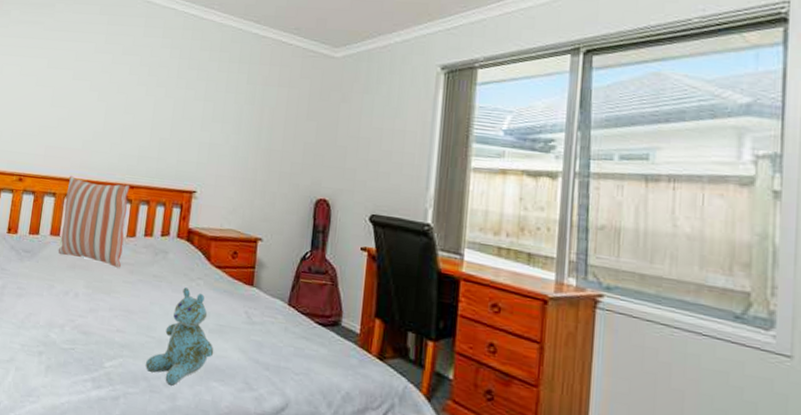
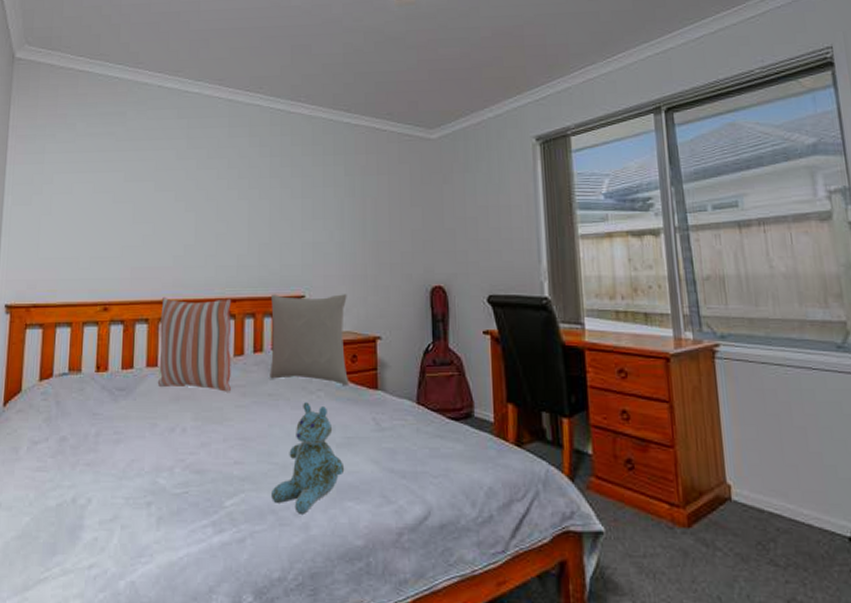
pillow: none [156,185,235,279] -> present [269,294,349,386]

